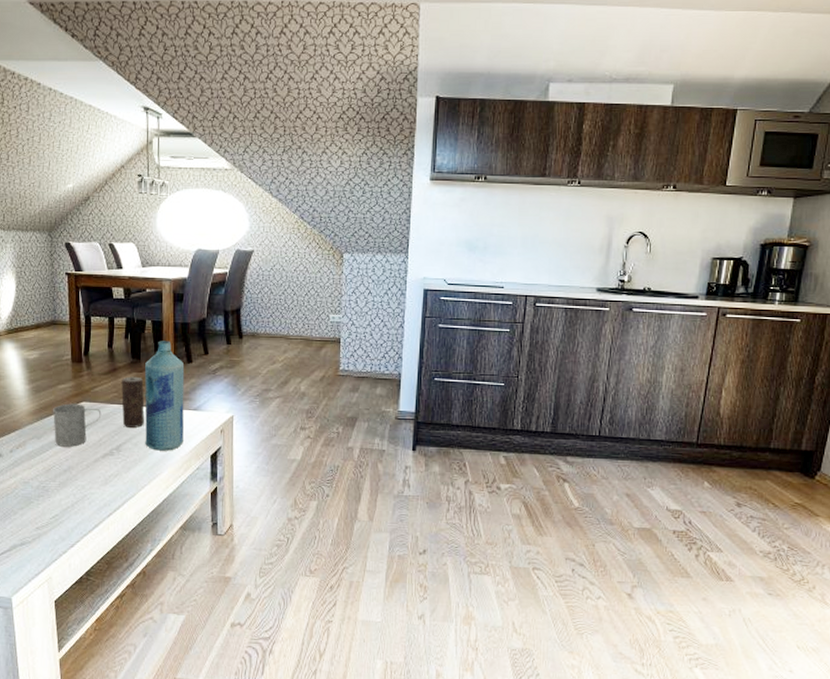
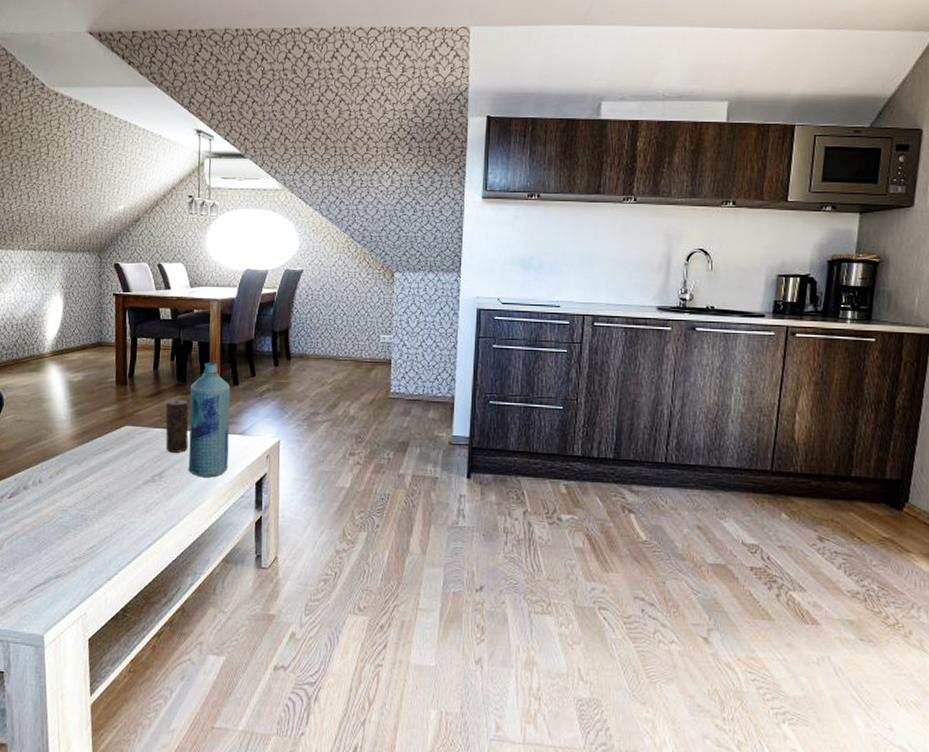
mug: present [53,403,102,447] -> none [95,427,145,473]

